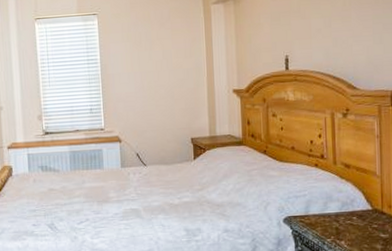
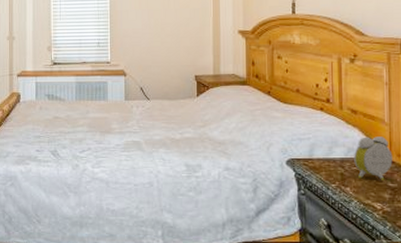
alarm clock: none [348,189,384,233] -> present [354,137,393,181]

